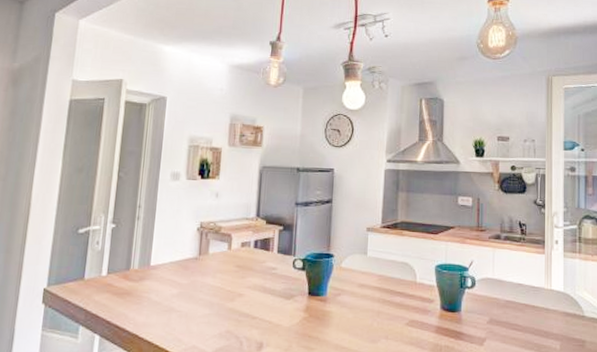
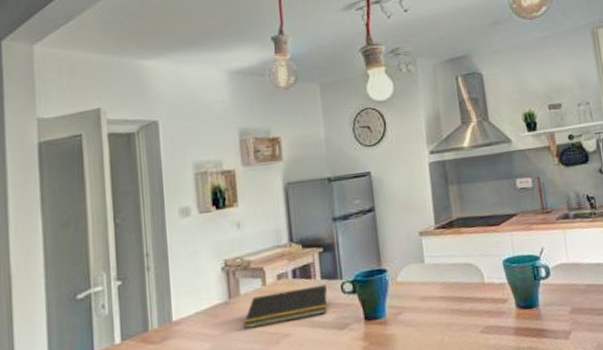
notepad: none [207,257,281,284] -> present [243,284,328,329]

